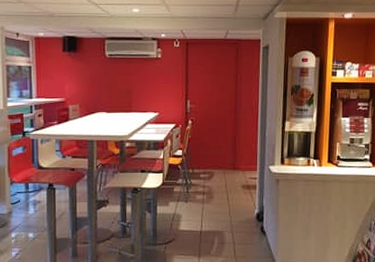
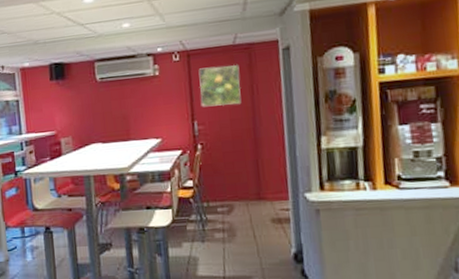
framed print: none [194,55,228,90] -> present [198,64,242,107]

